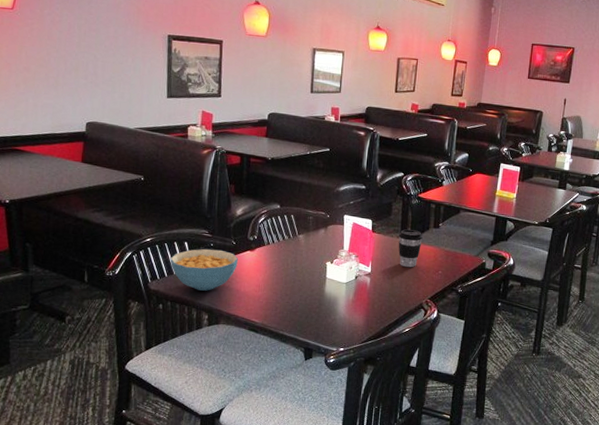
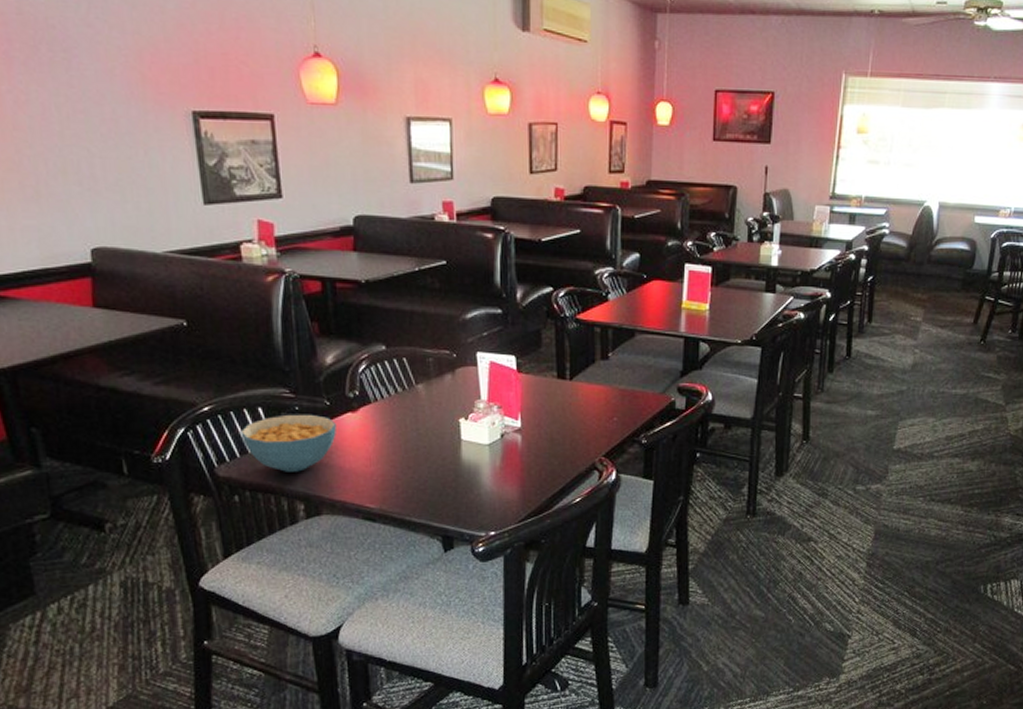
coffee cup: present [398,229,423,268] -> none [554,365,587,417]

